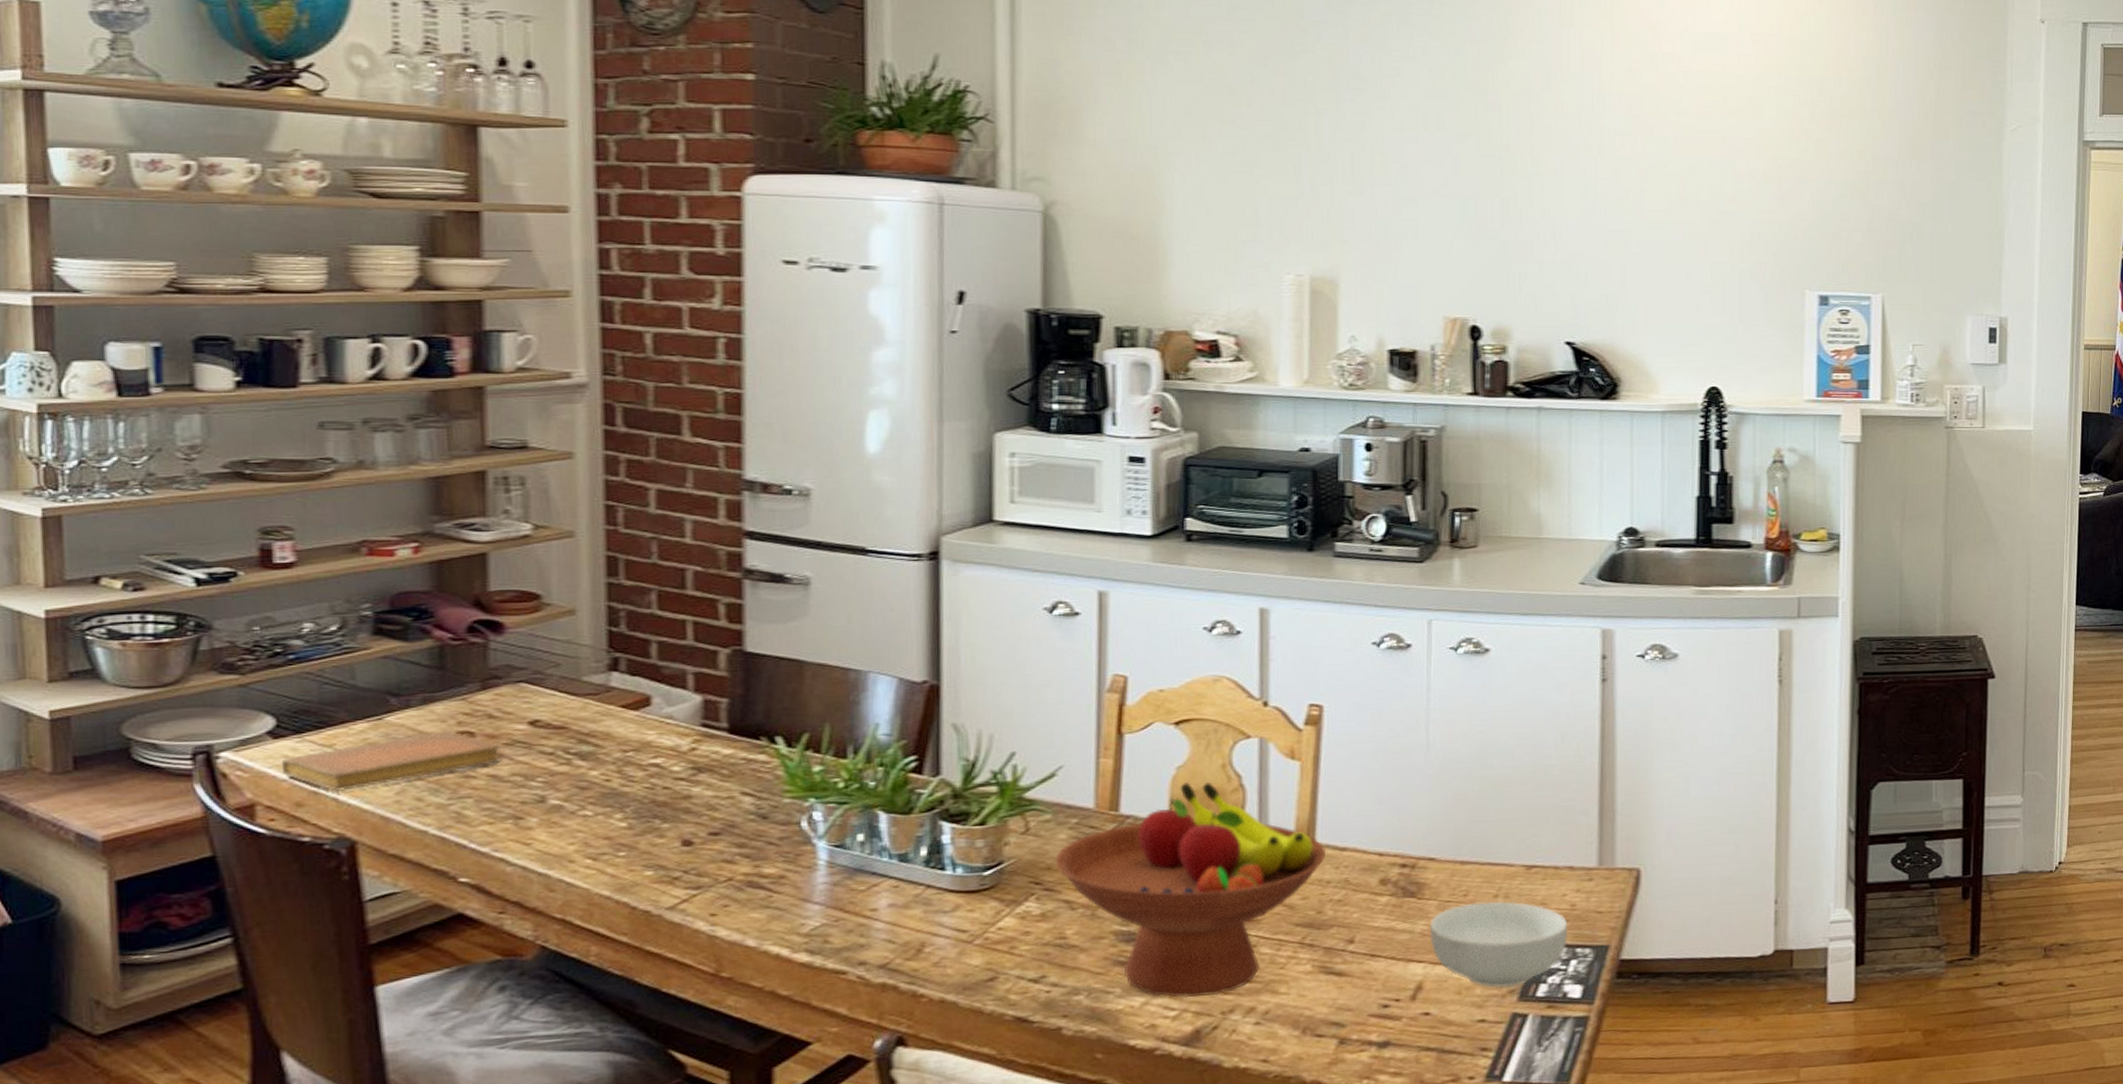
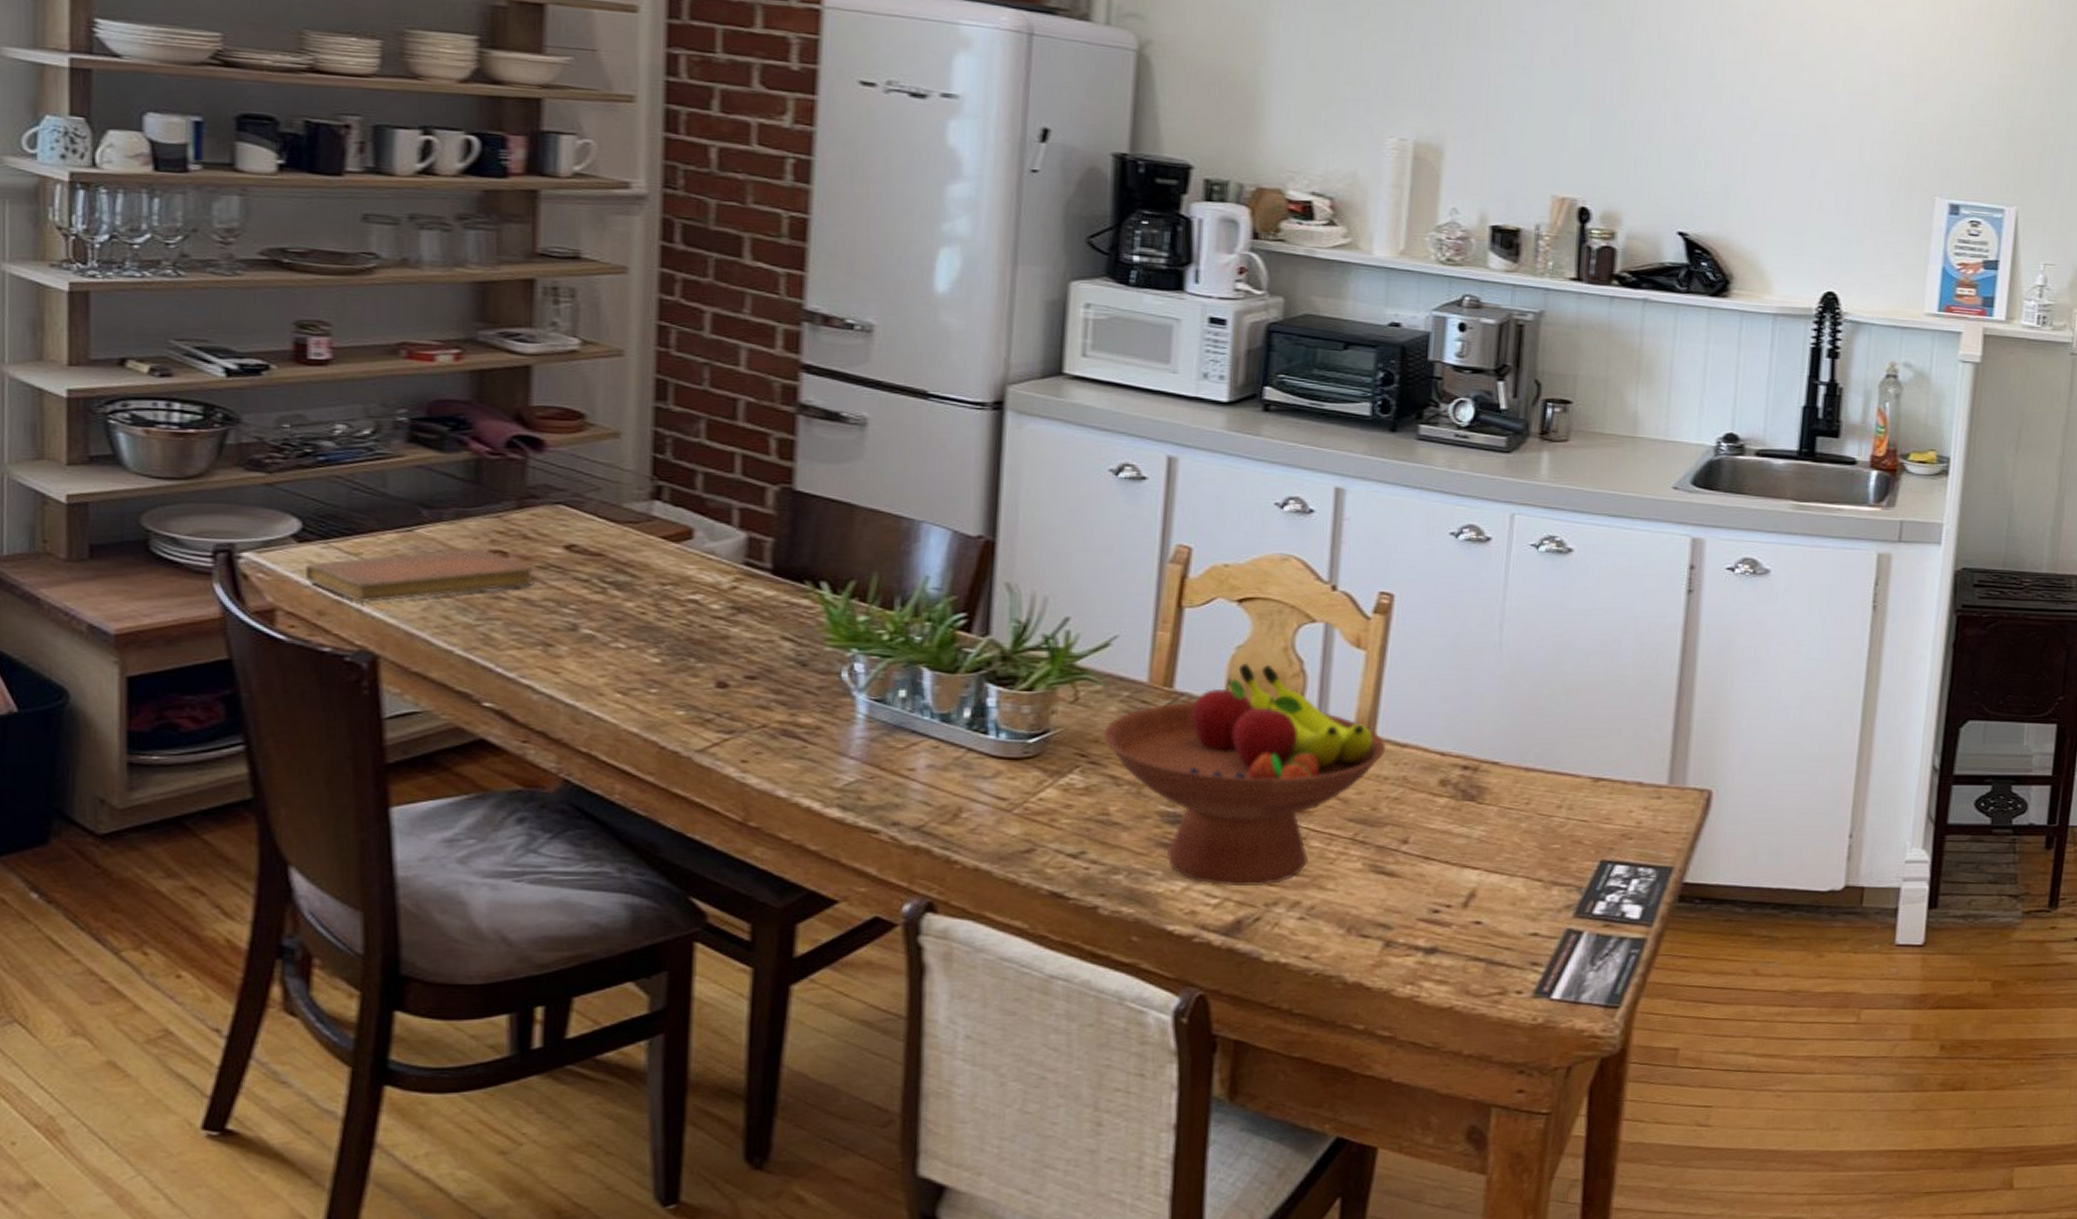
cereal bowl: present [1430,901,1568,988] -> none [1487,812,1632,902]

